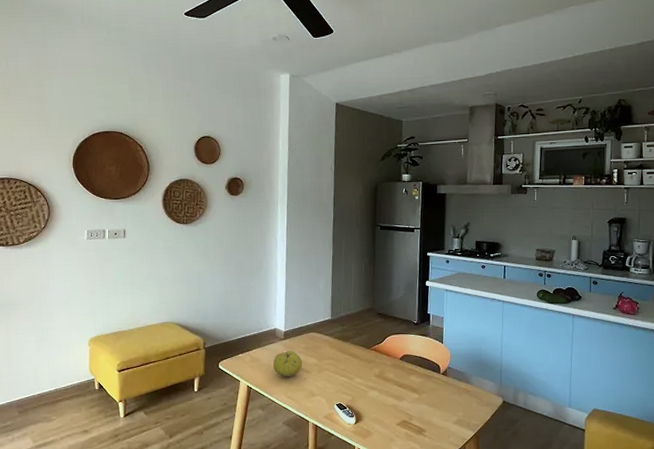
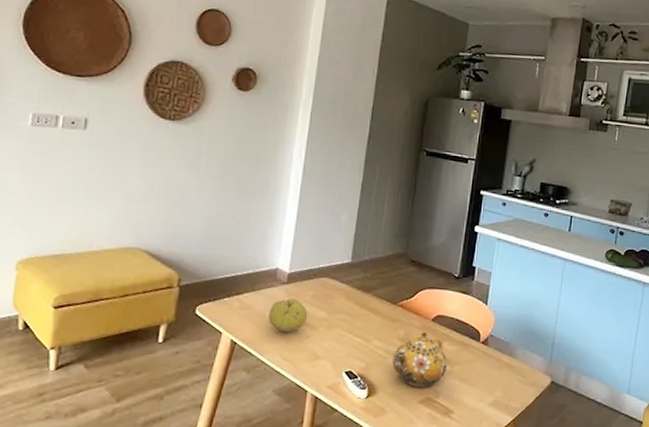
teapot: none [372,369,416,414] -> present [392,332,447,389]

